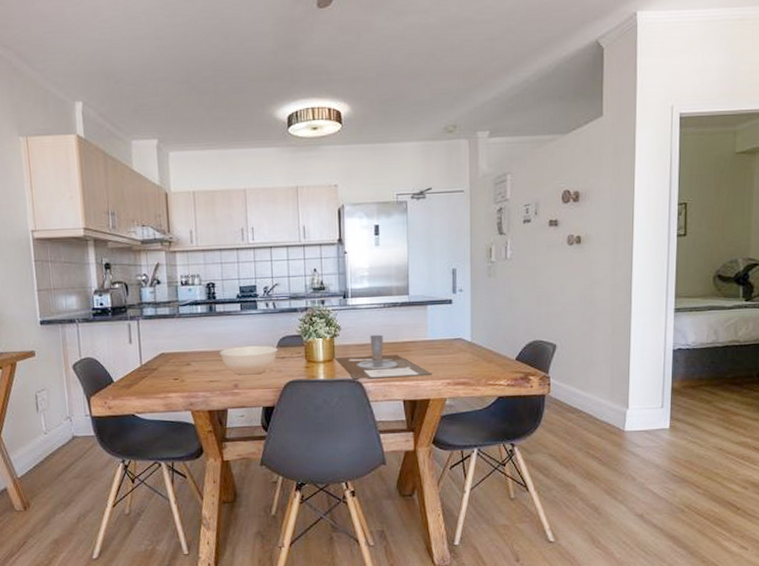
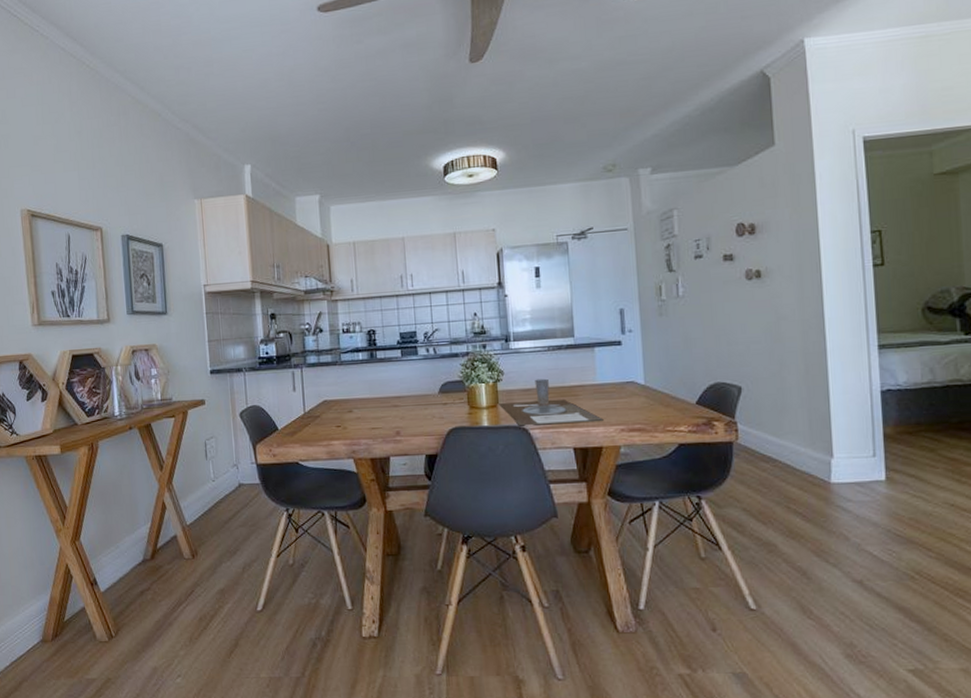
bowl: present [220,345,278,375] -> none [381,391,440,422]

